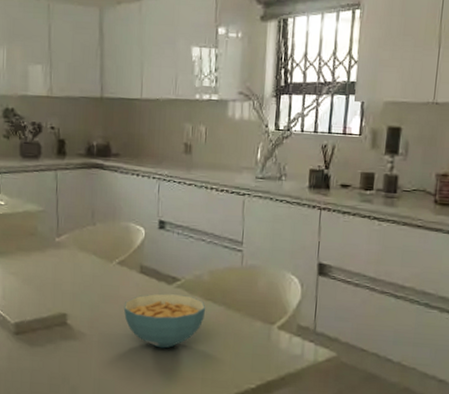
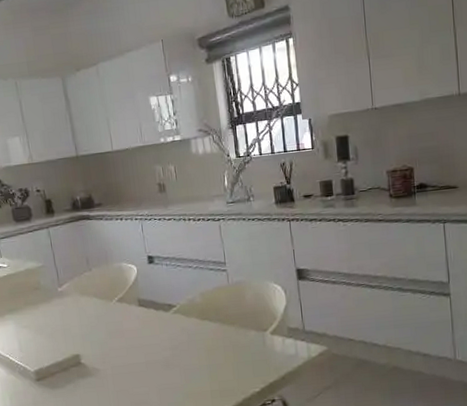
cereal bowl: present [123,293,205,349] -> none [129,319,203,370]

